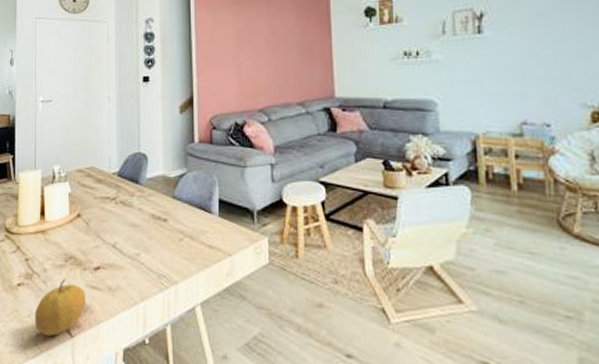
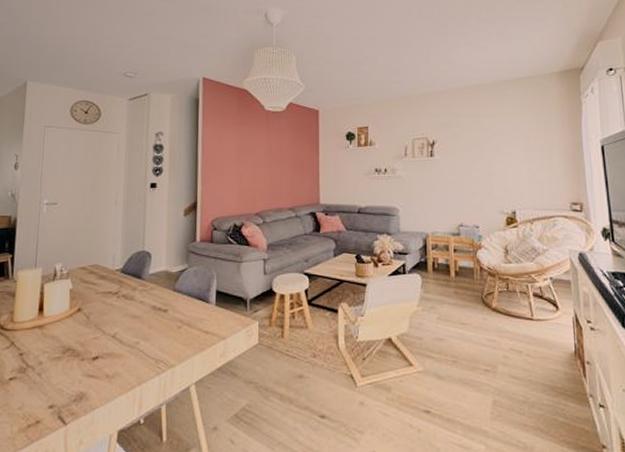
fruit: present [34,278,87,337] -> none [26,370,83,426]

